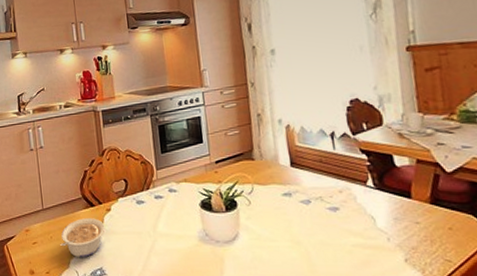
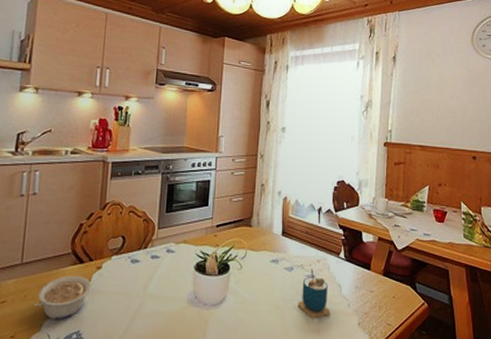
cup: none [323,200,366,255] -> present [298,269,331,319]

